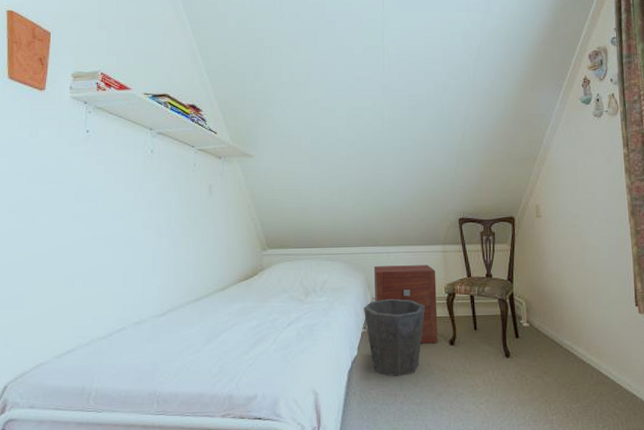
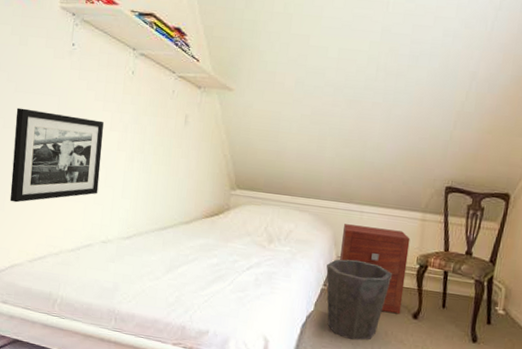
picture frame: none [30,200,127,298] -> present [9,108,104,203]

